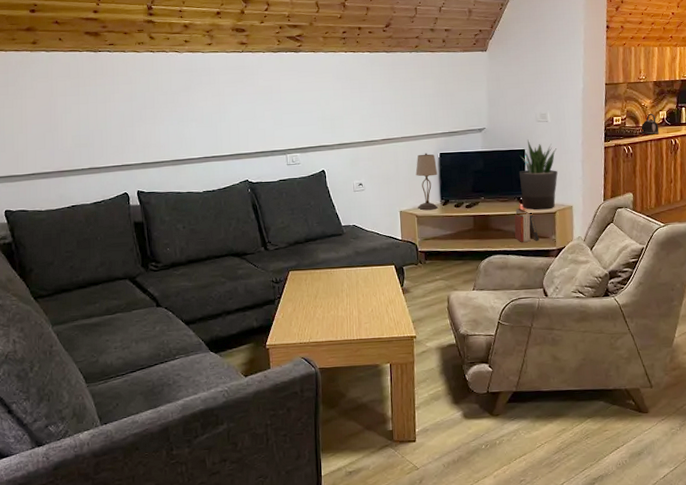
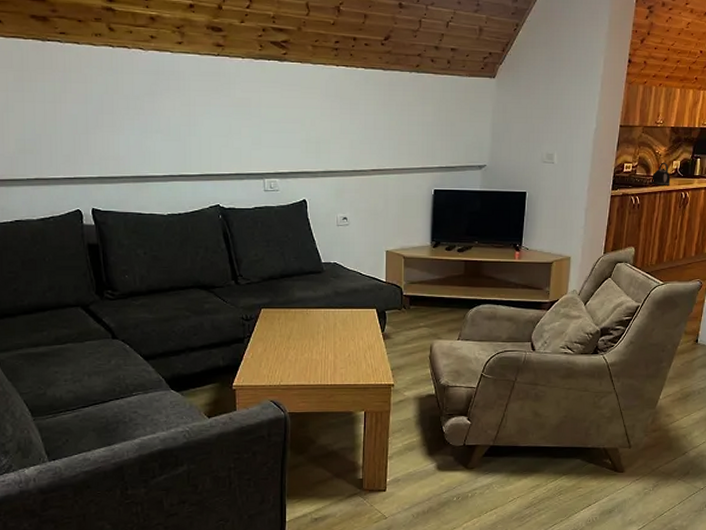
table lamp: present [415,153,438,211] -> none [405,188,430,252]
books: present [514,208,539,242] -> none [507,256,532,292]
planter: present [518,139,558,210] -> none [517,181,560,259]

